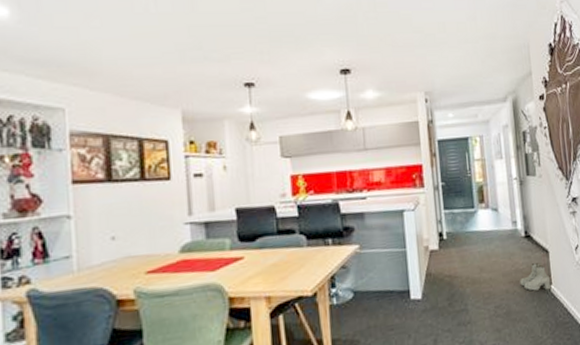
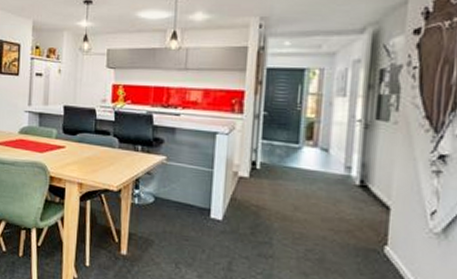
boots: present [520,263,551,291] -> none [343,217,386,251]

